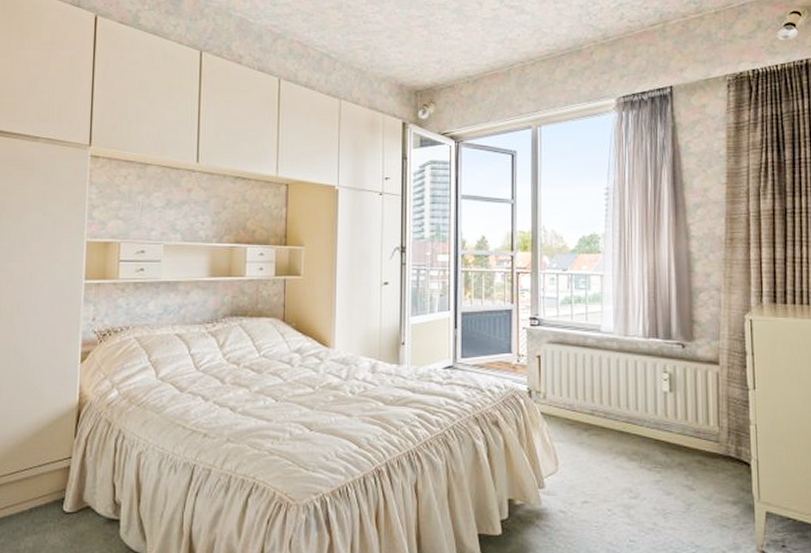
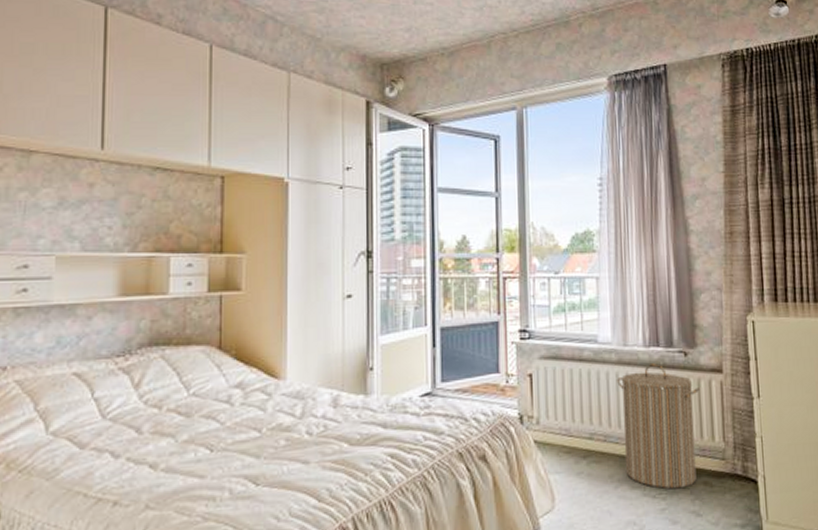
laundry hamper: none [617,353,696,465] -> present [617,363,700,489]

